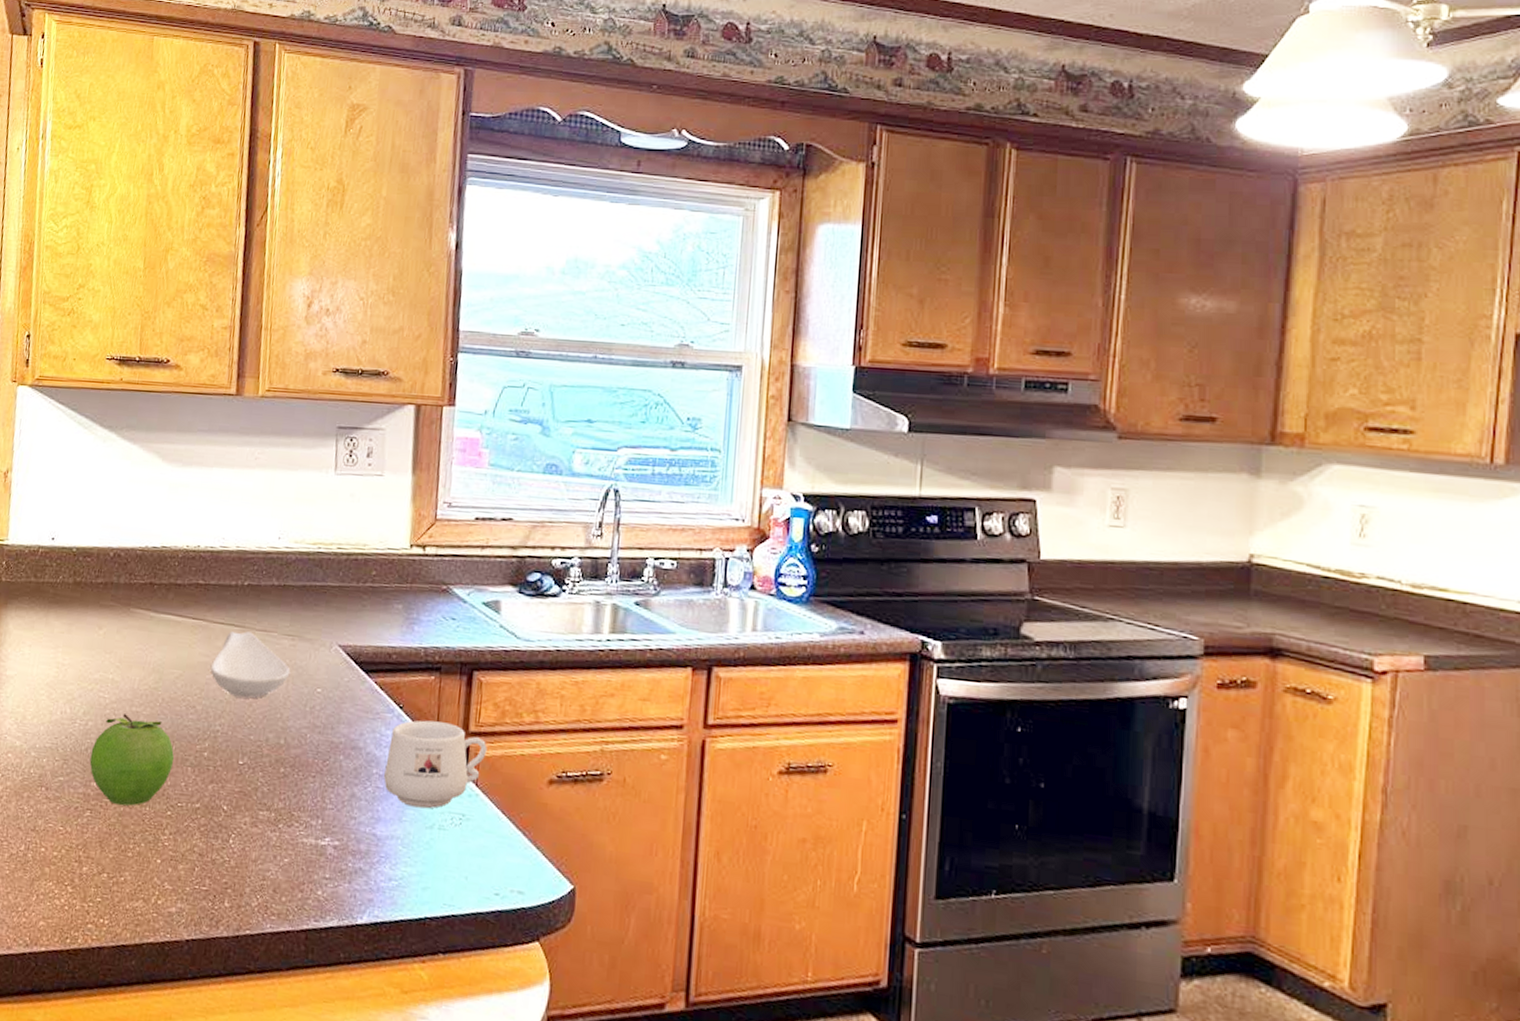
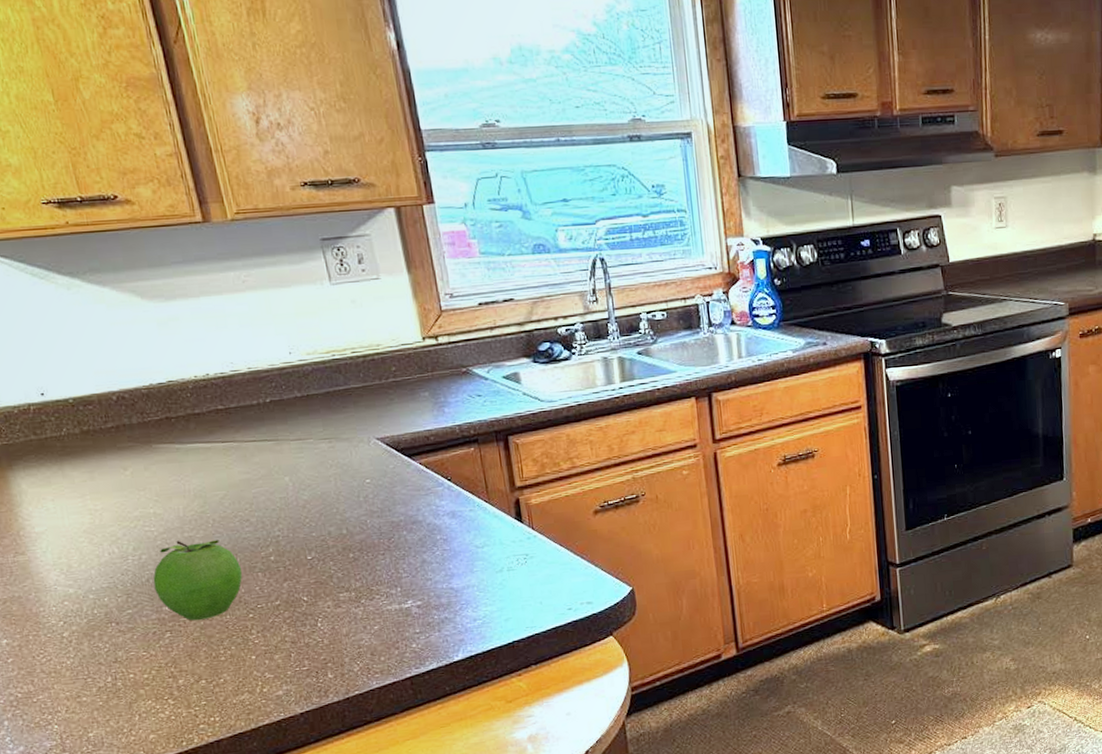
spoon rest: present [210,631,291,698] -> none [253,443,336,503]
mug: present [383,720,487,809] -> none [446,483,536,559]

